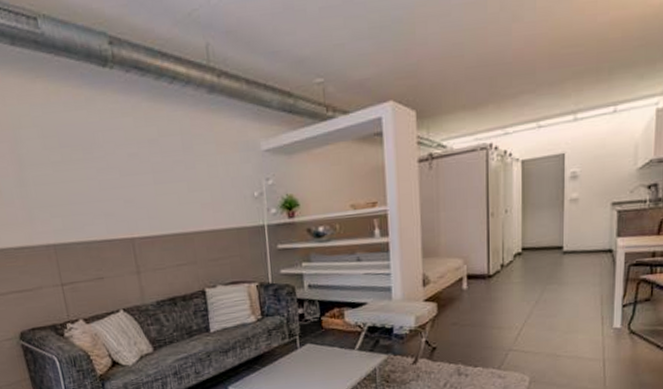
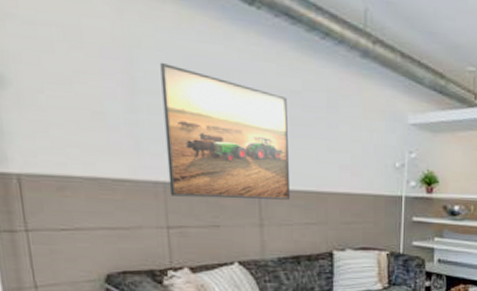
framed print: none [38,136,161,256] -> present [160,62,291,200]

